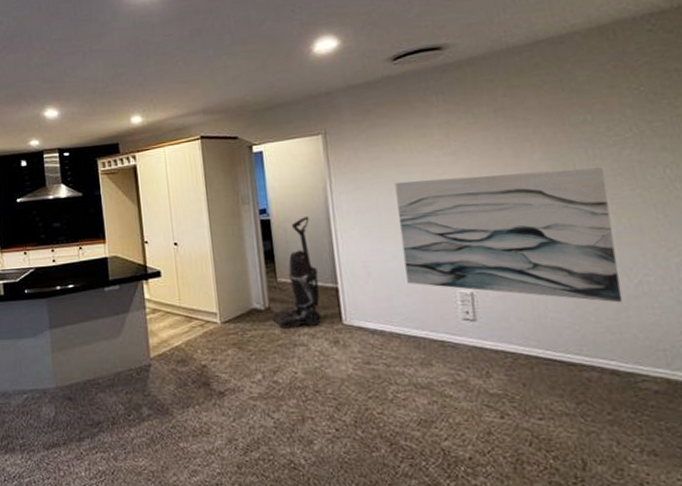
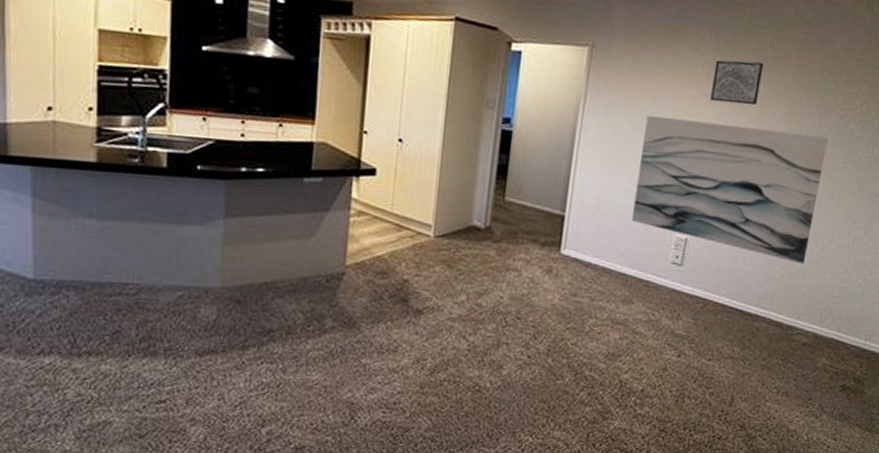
vacuum cleaner: present [272,217,322,329] -> none [491,135,553,253]
wall art: none [450,112,508,158] -> present [710,60,764,106]

